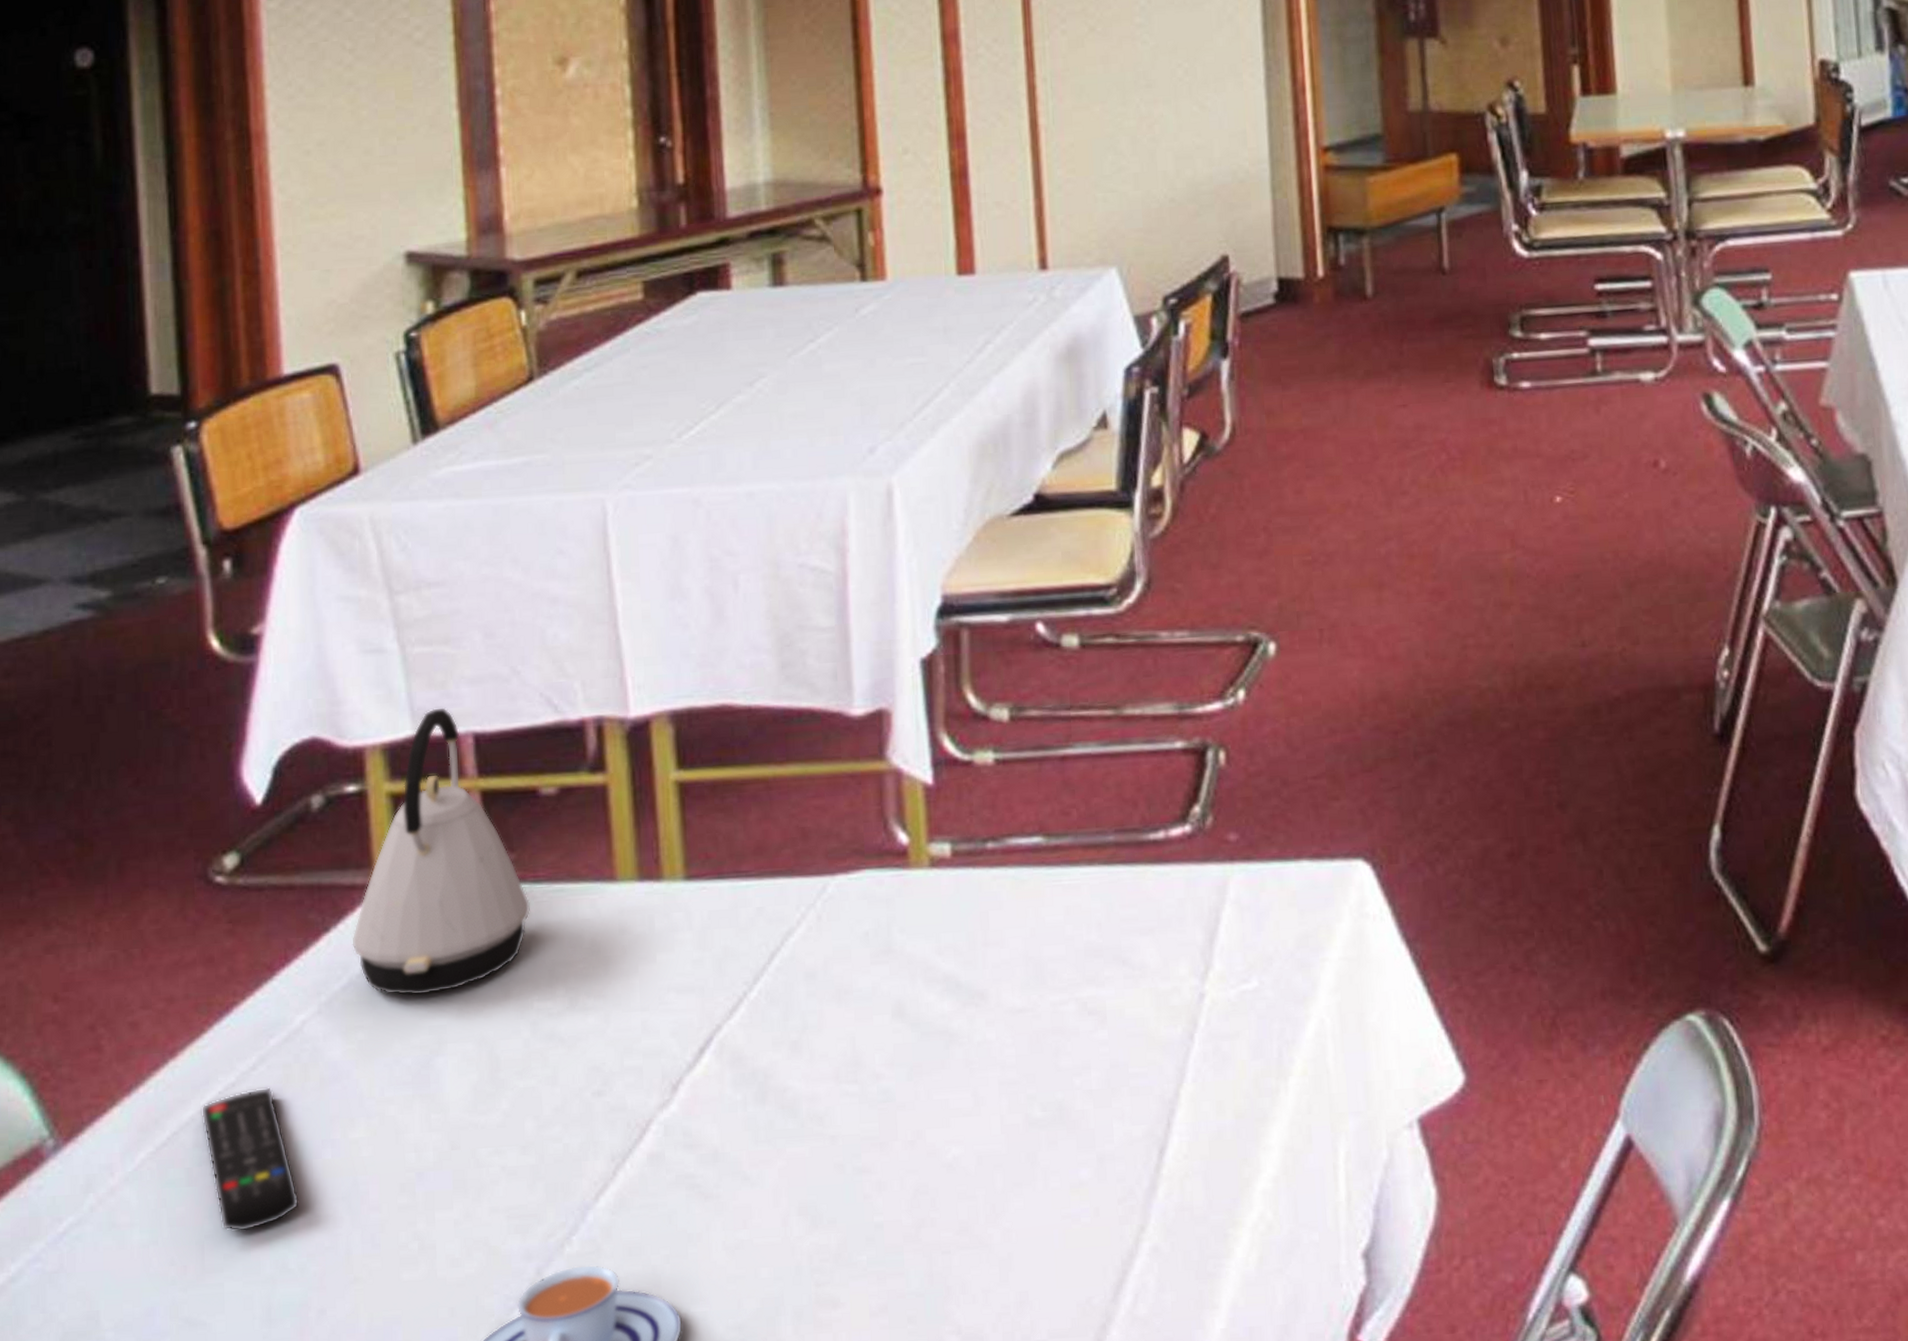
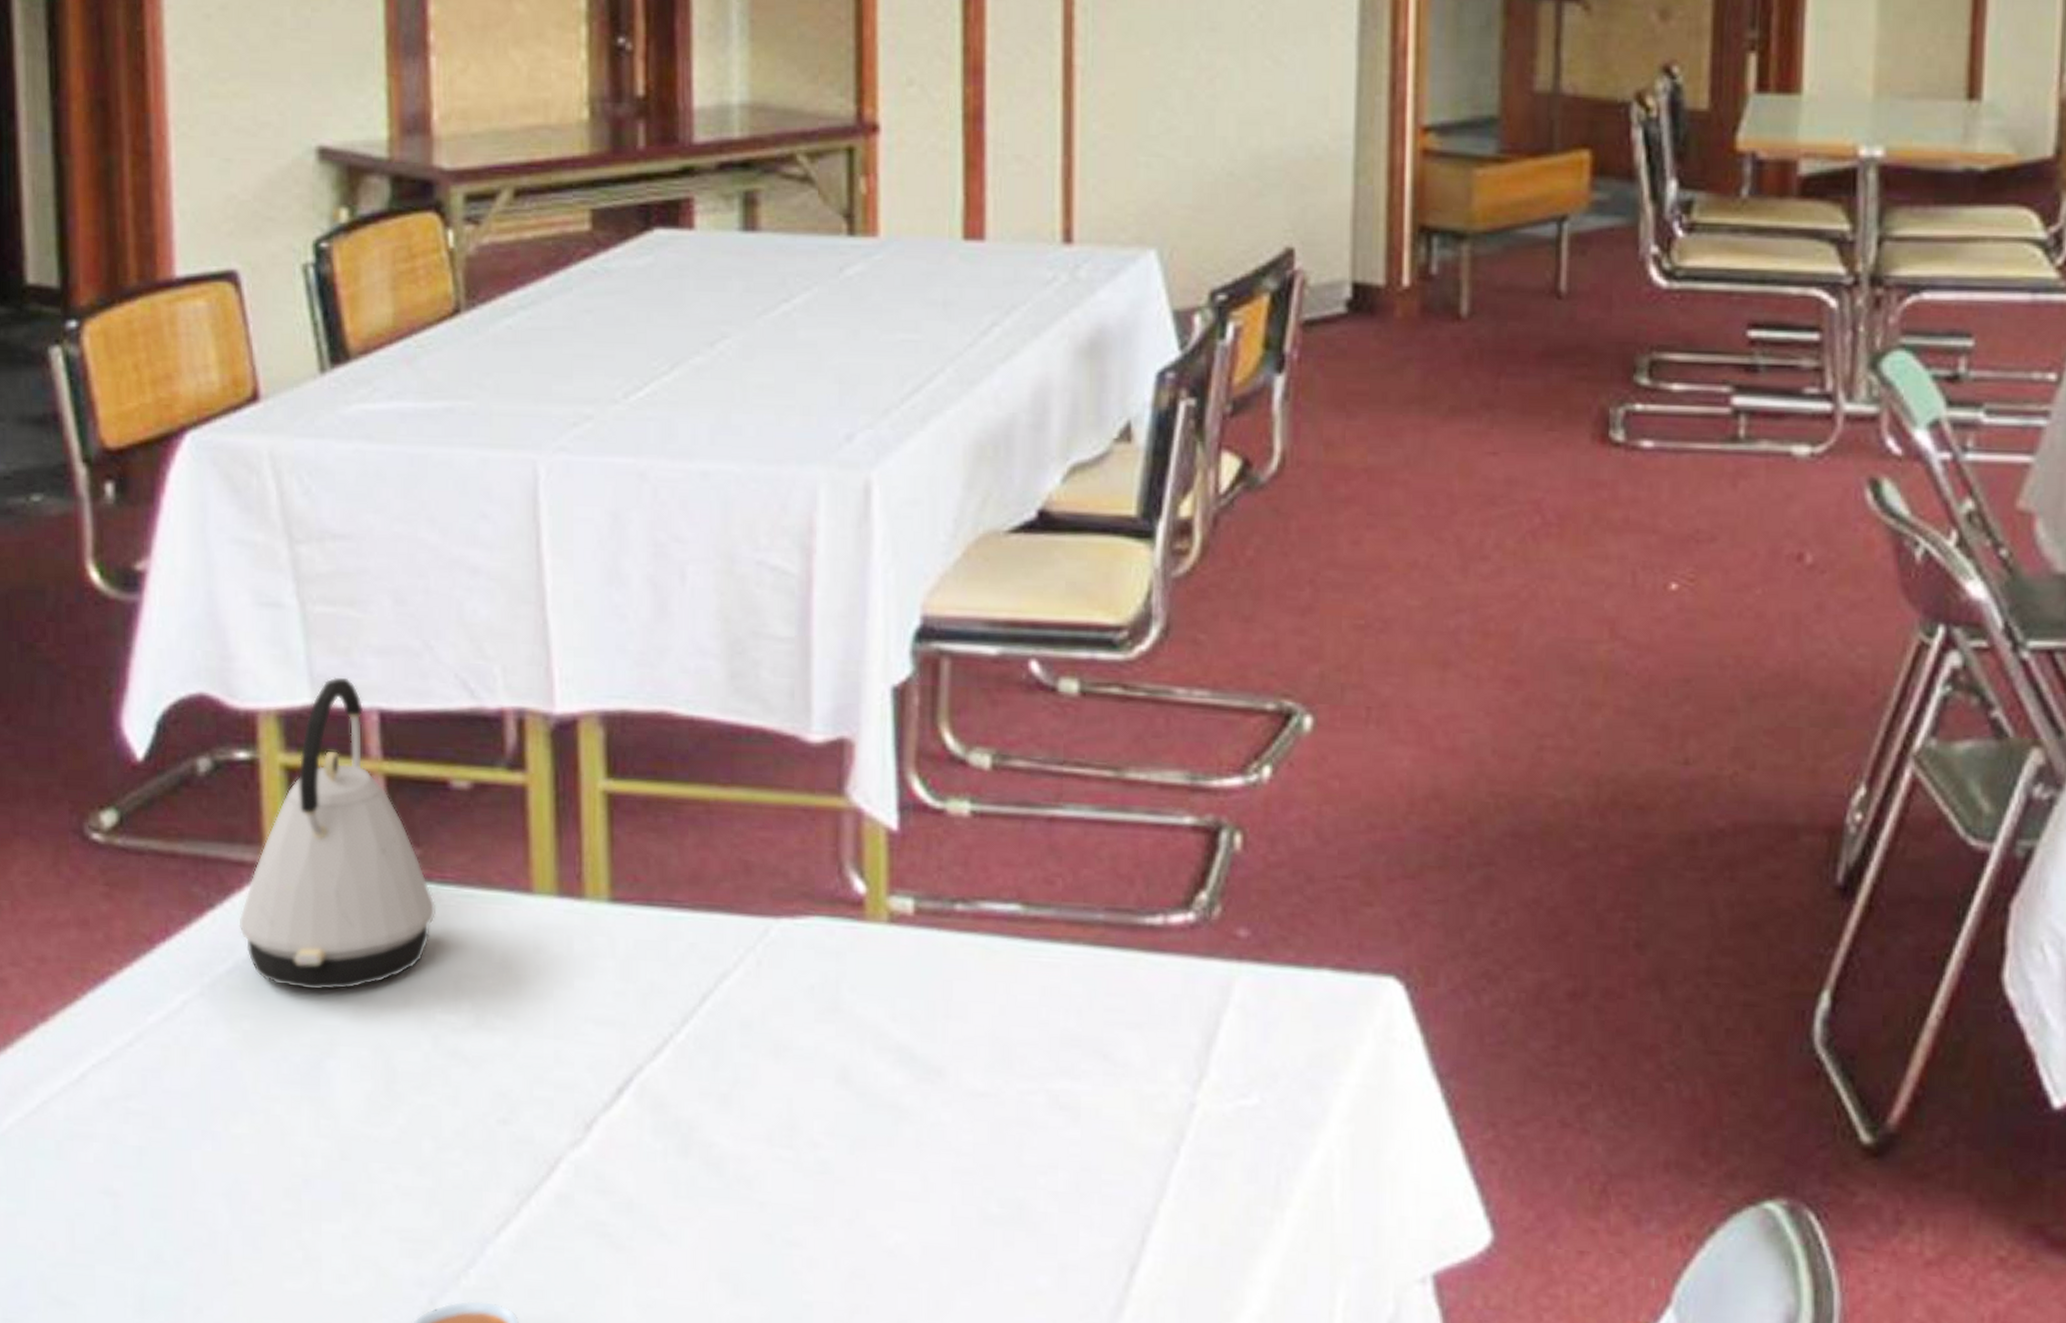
remote control: present [201,1087,299,1232] -> none [73,1066,176,1216]

